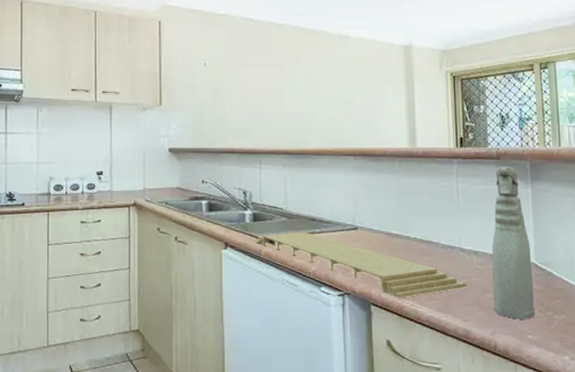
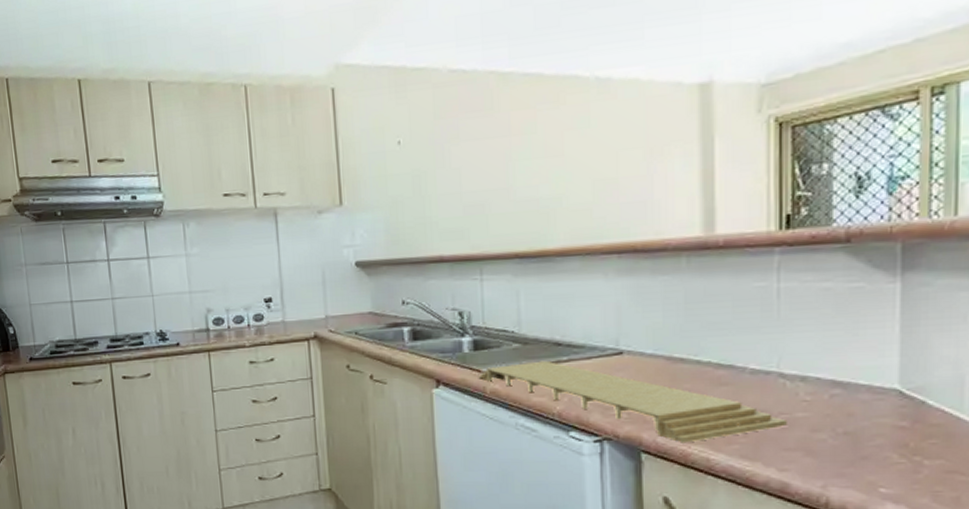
spray bottle: present [491,166,535,319] -> none [828,251,894,467]

